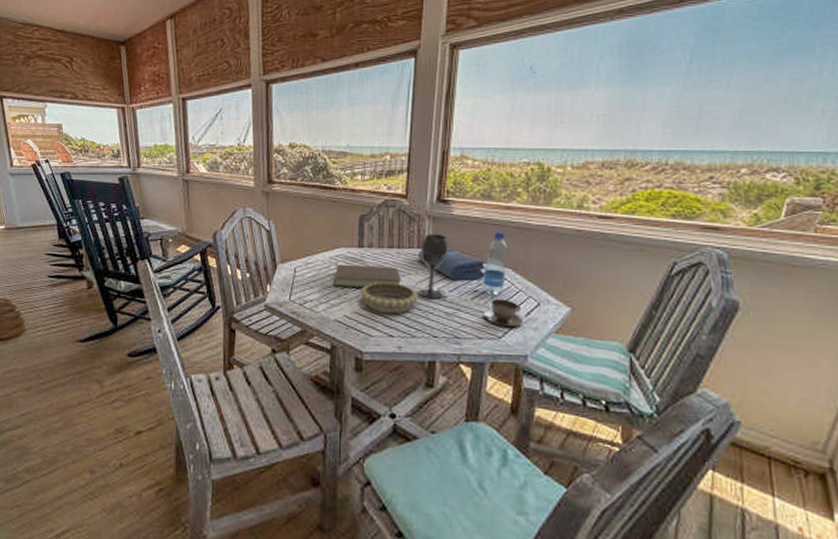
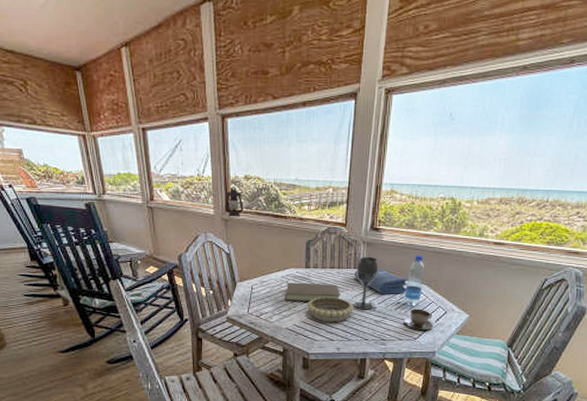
lantern: none [266,157,288,190] -> present [225,187,244,217]

